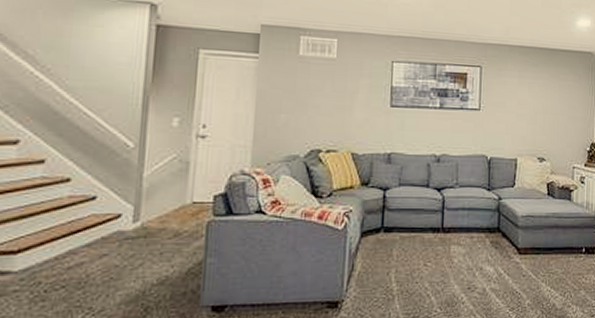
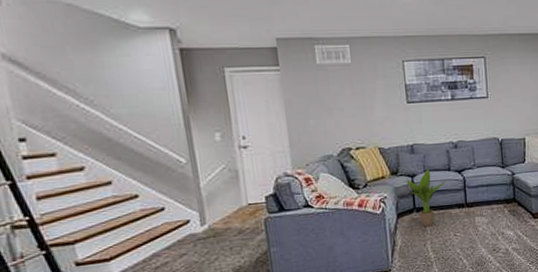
potted plant: none [377,184,422,252] -> present [406,170,445,227]

